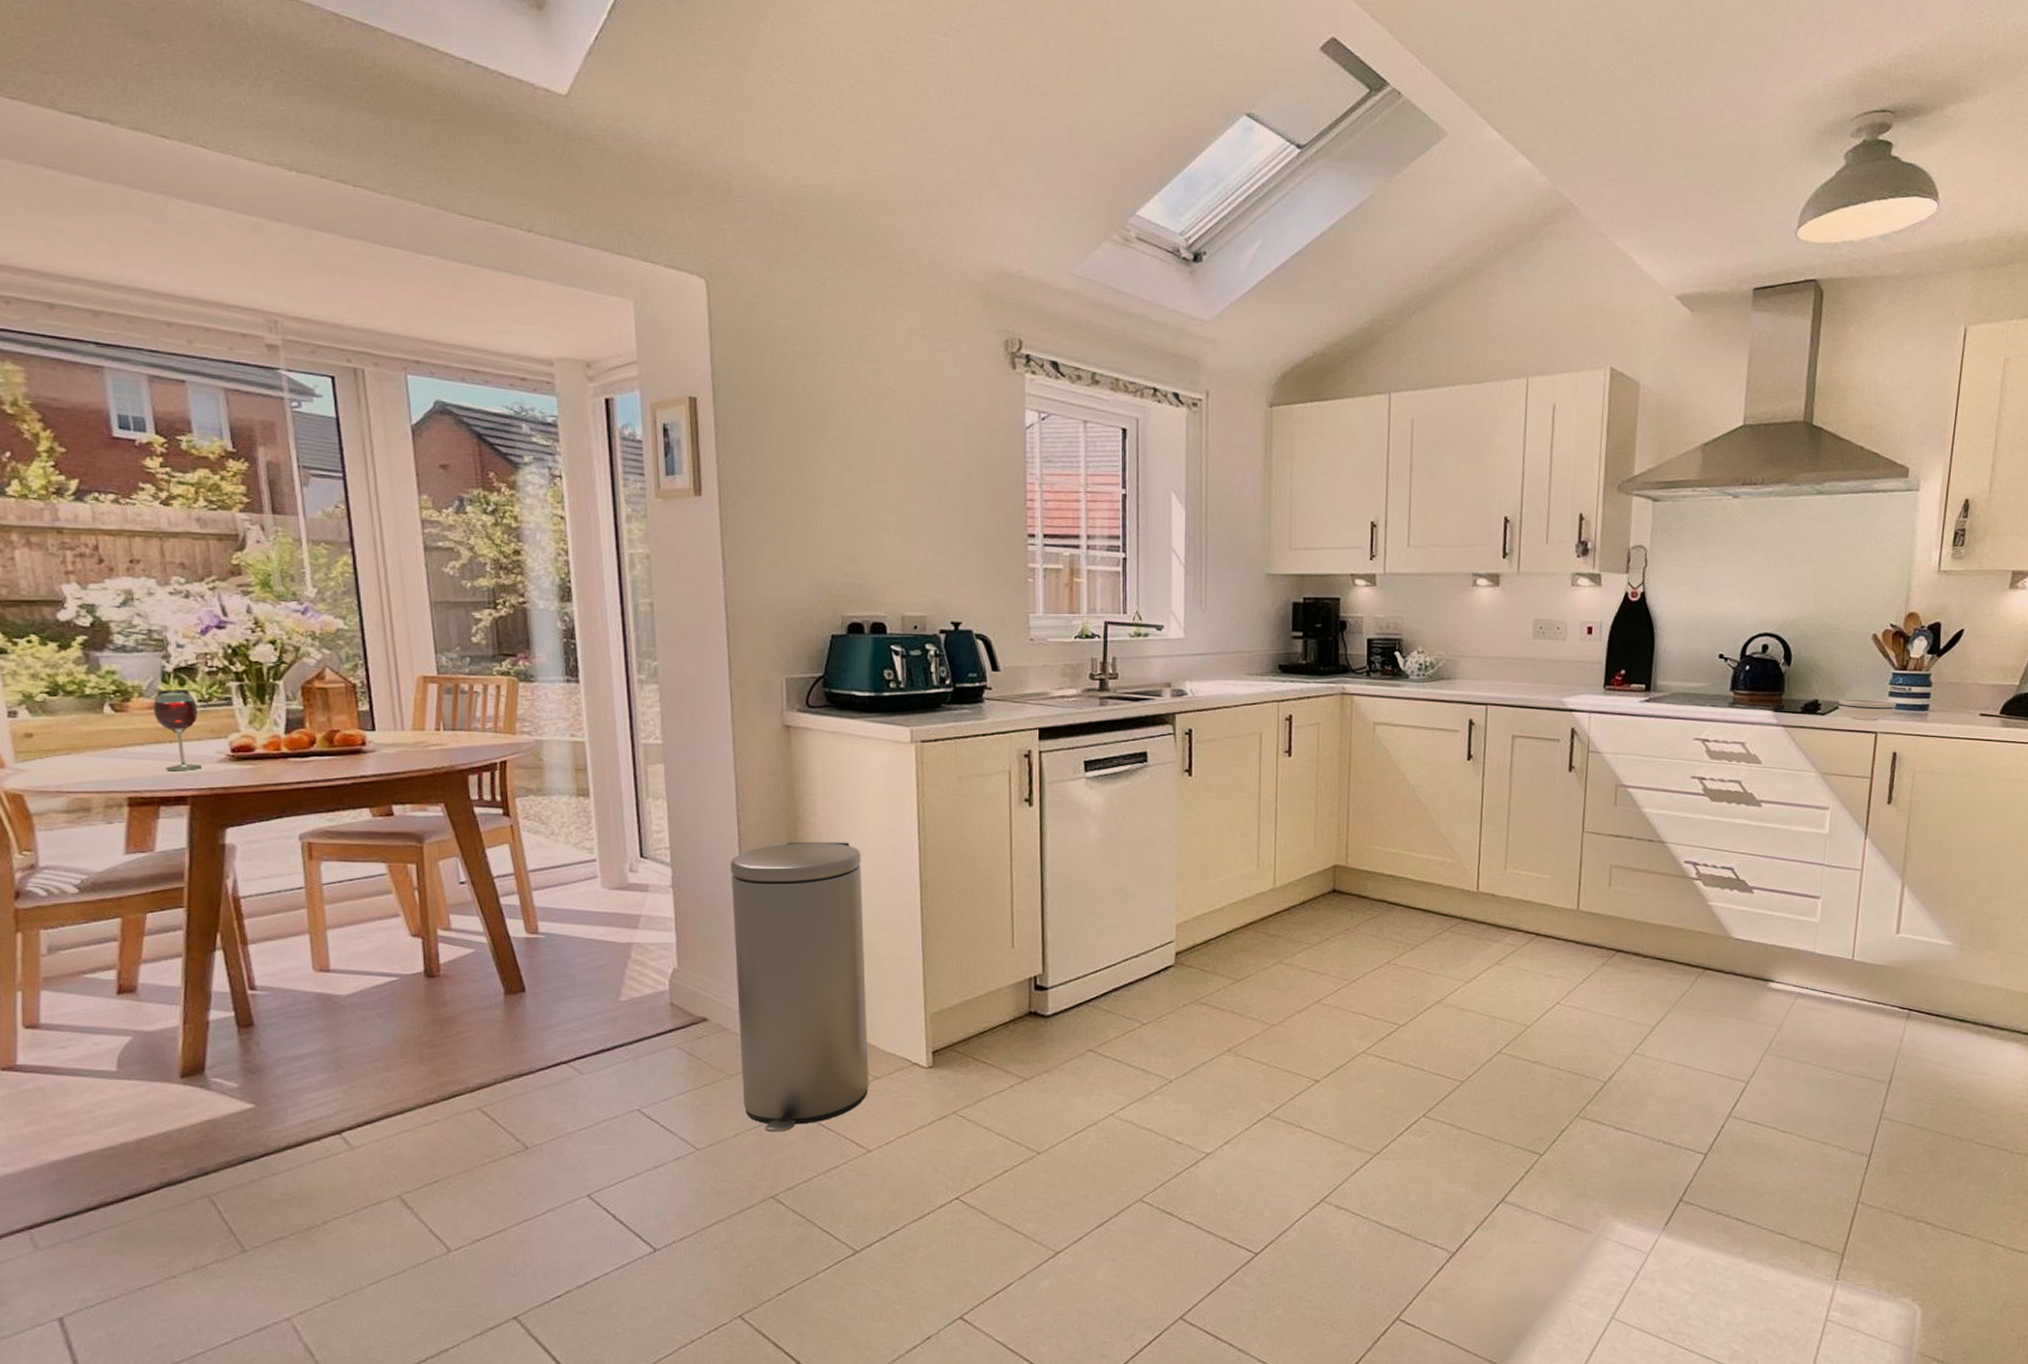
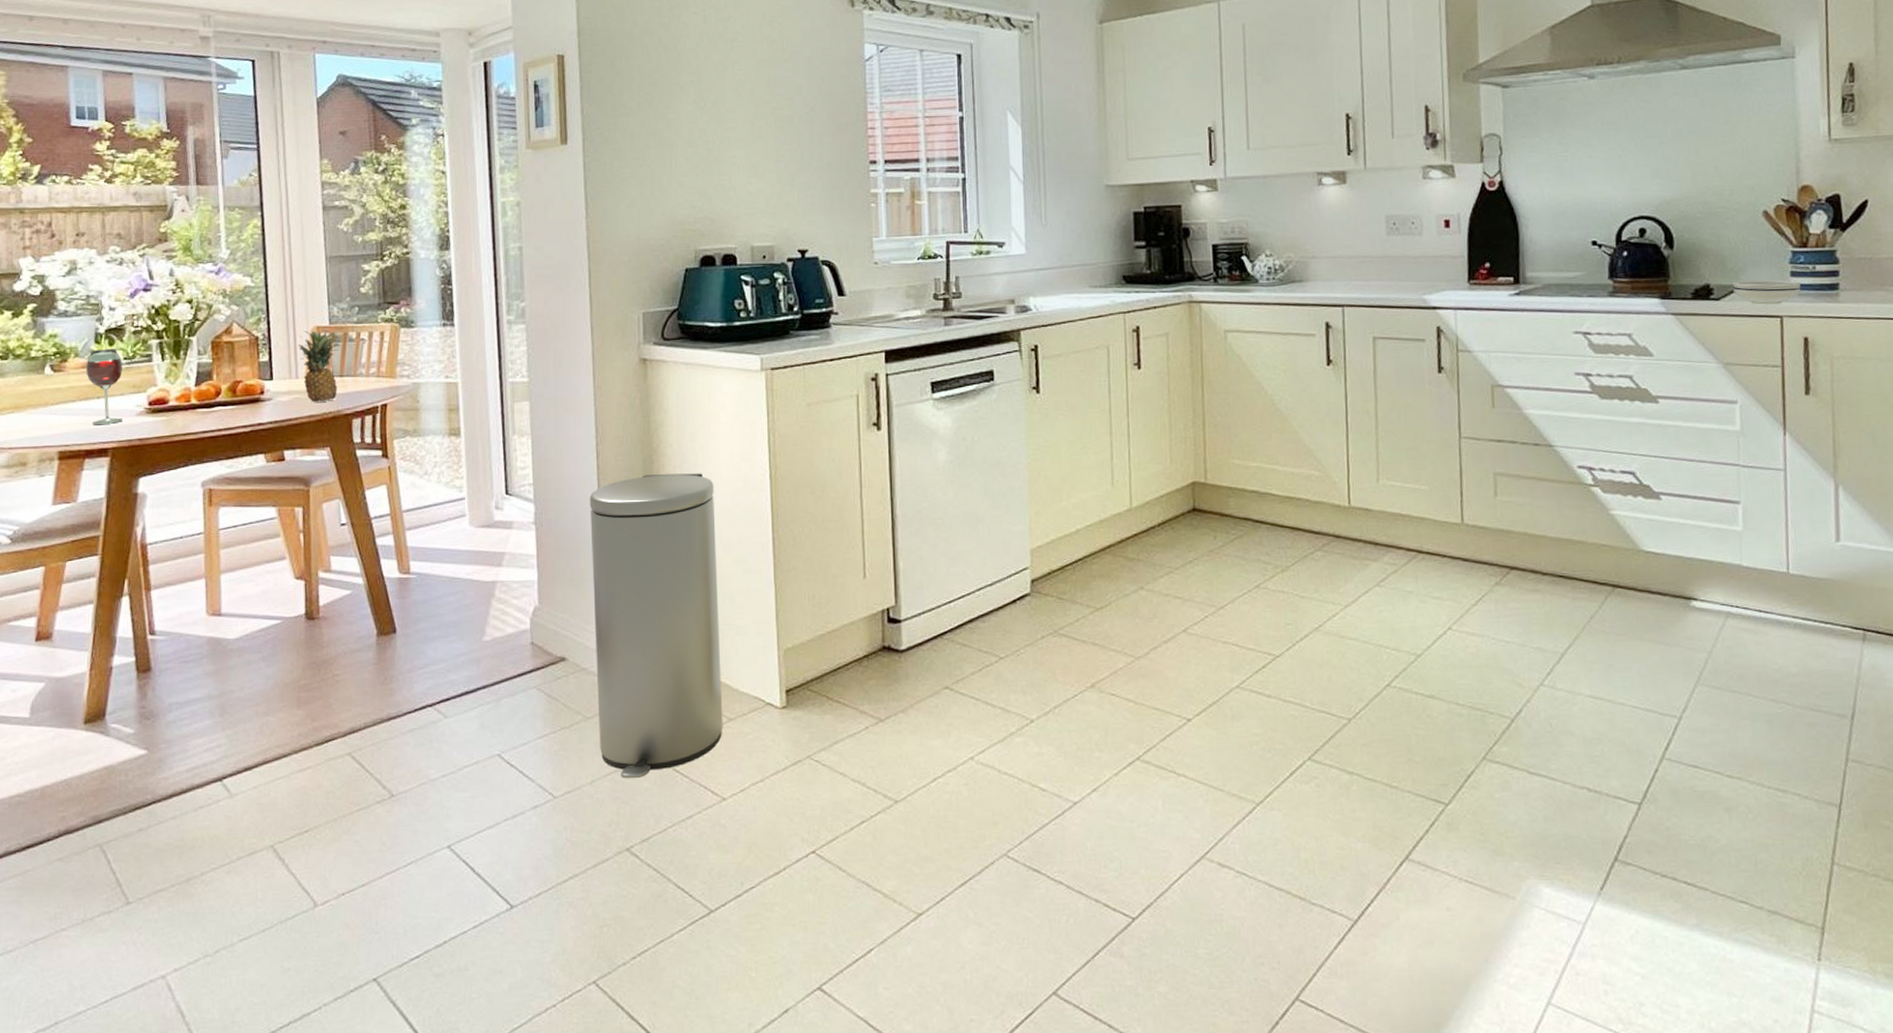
fruit: none [402,680,452,756] -> present [298,331,341,402]

